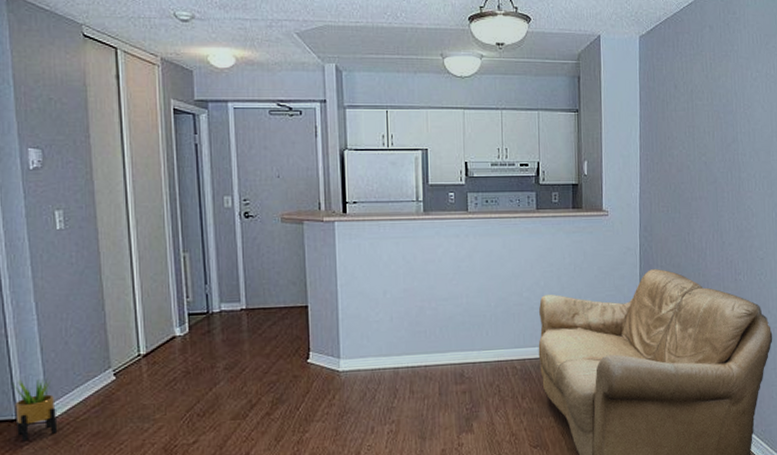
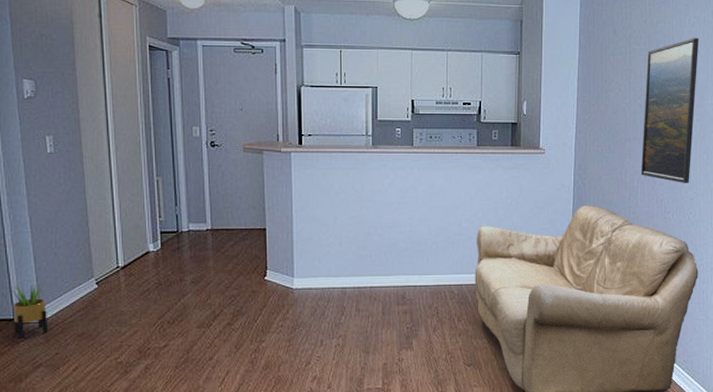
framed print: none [708,92,763,244] -> present [640,38,700,184]

